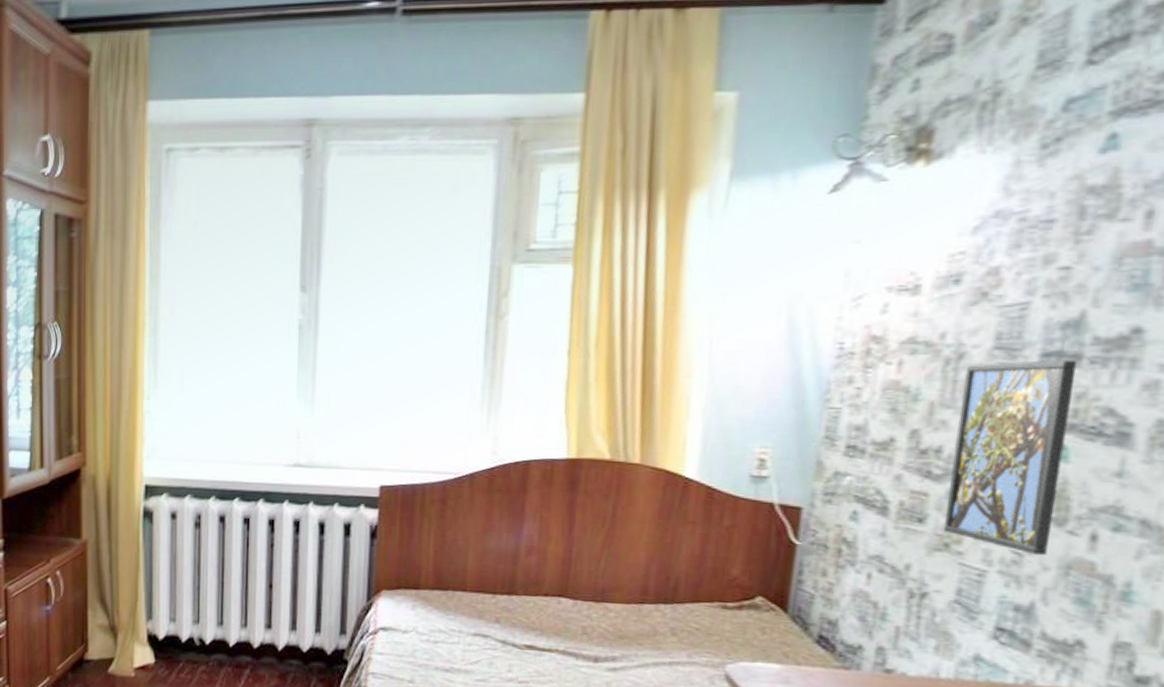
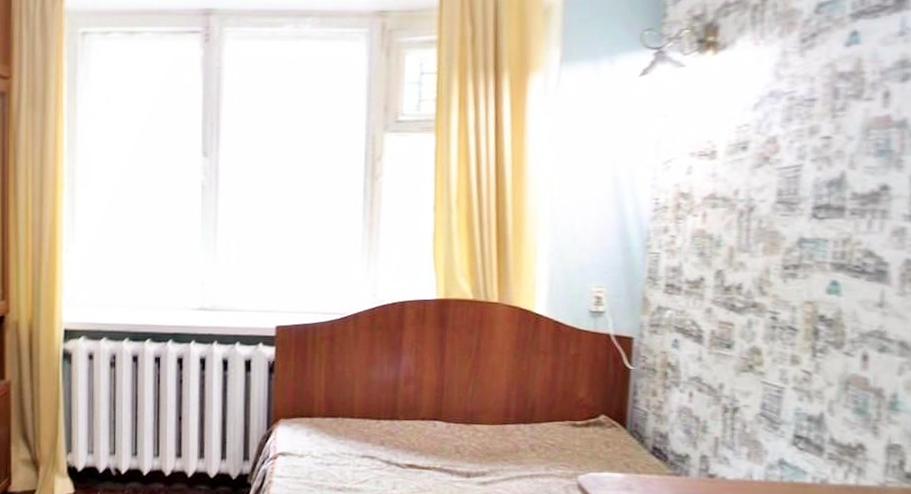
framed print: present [943,359,1078,556] -> none [747,211,842,374]

